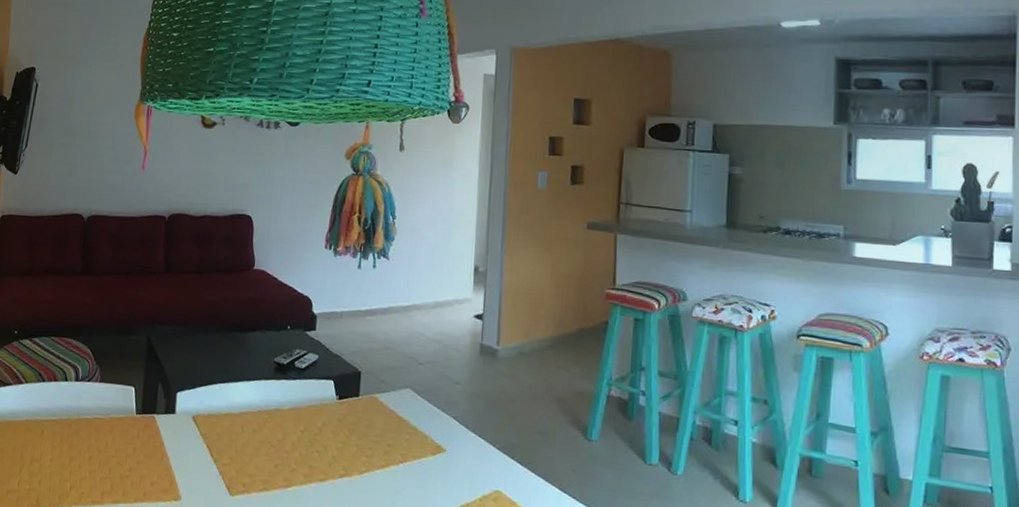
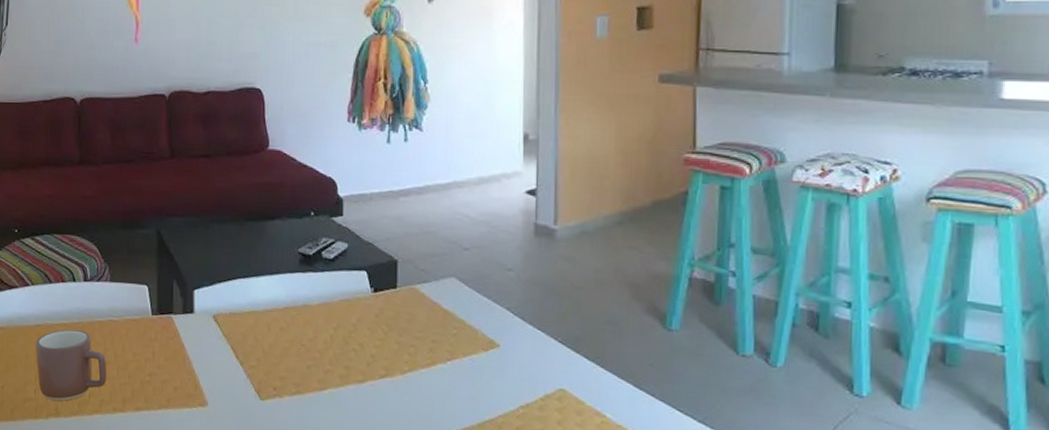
mug: none [22,425,90,493] -> present [35,329,107,402]

